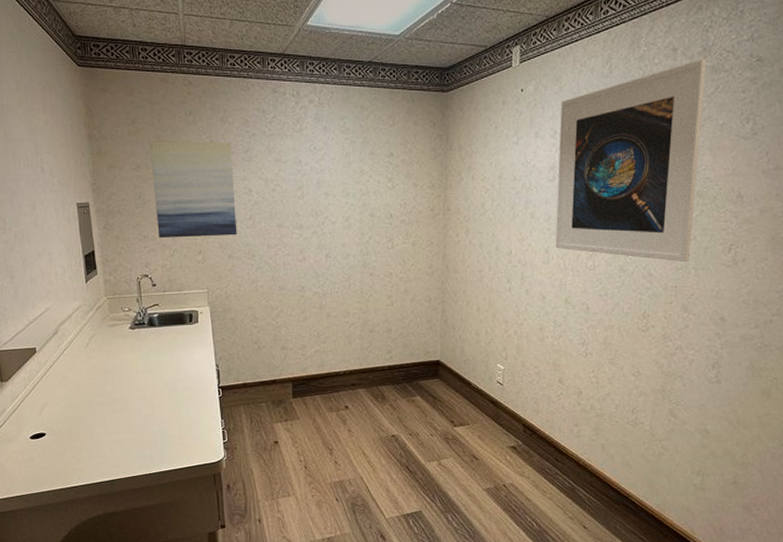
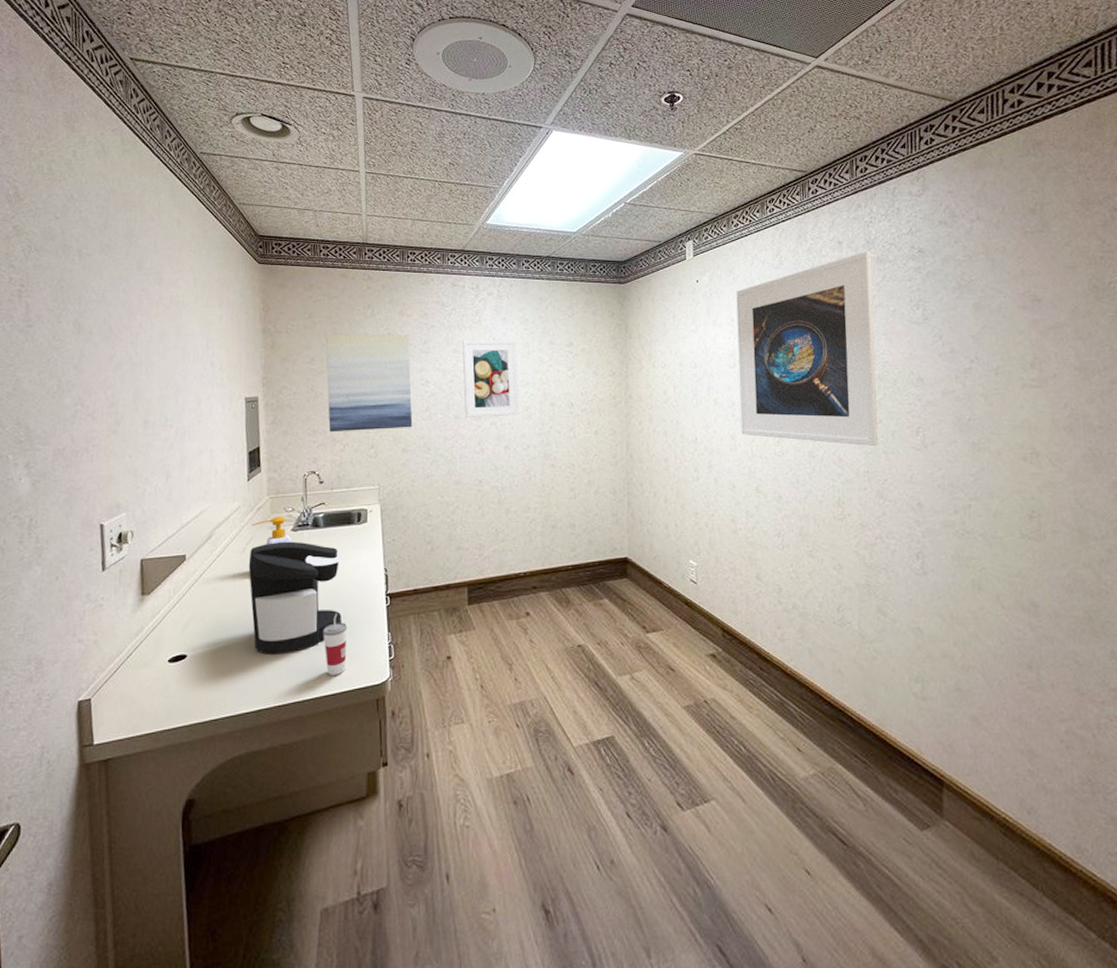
soap bottle: none [92,315,130,341] -> present [251,516,291,545]
coffee maker: none [93,338,179,435] -> present [248,541,345,655]
cup: none [163,401,186,454] -> present [323,613,348,675]
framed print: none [284,149,340,227] -> present [462,340,520,417]

